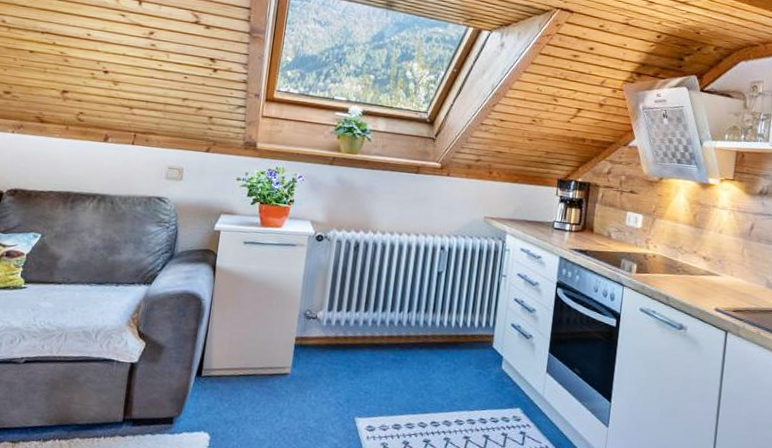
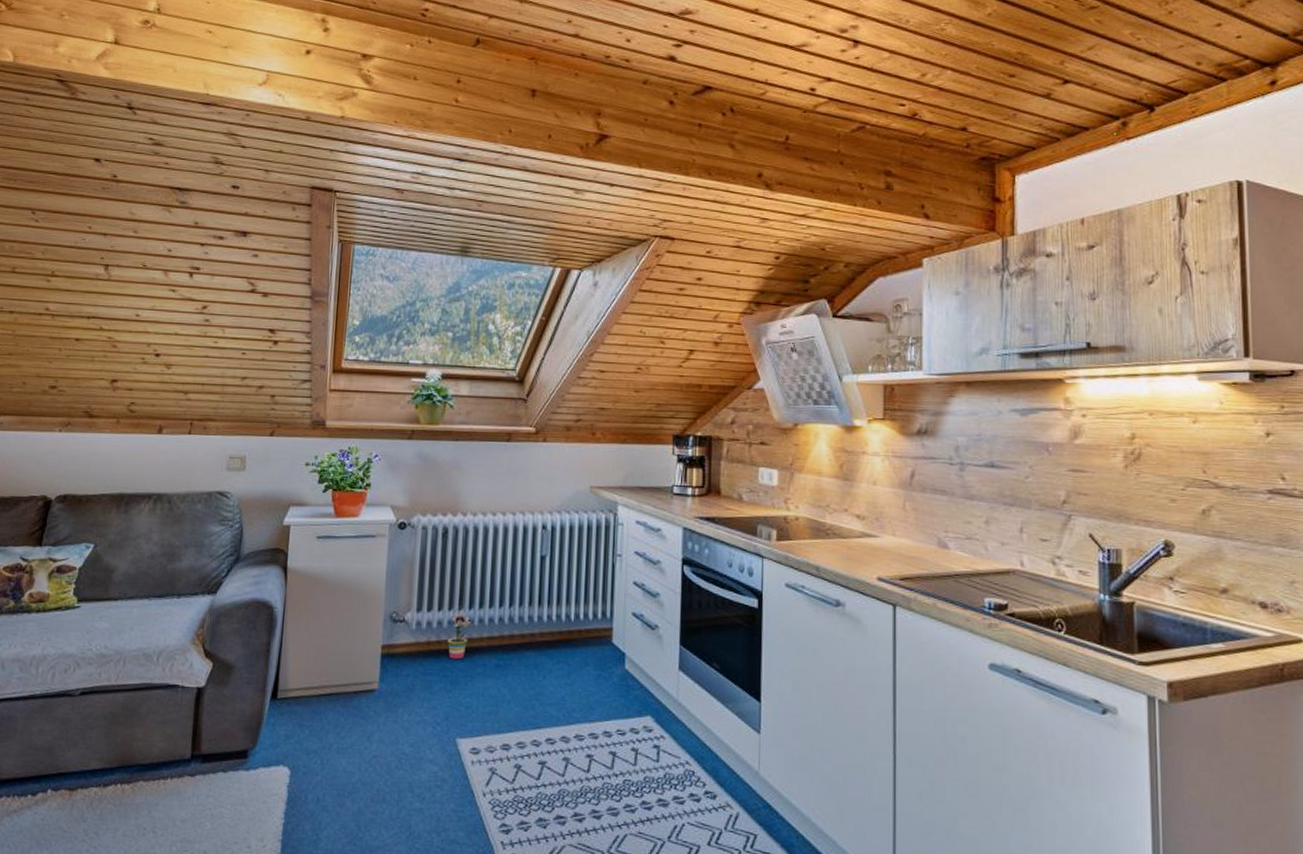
potted plant: none [352,307,376,353] -> present [447,604,474,660]

